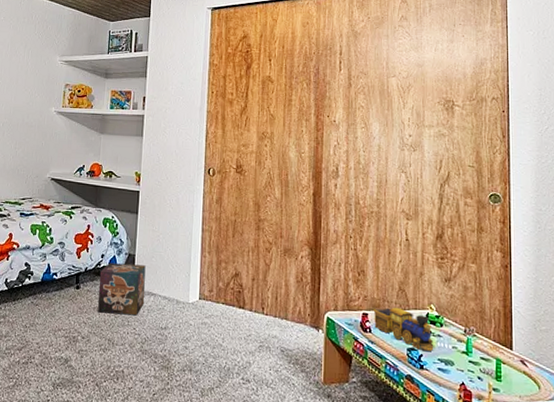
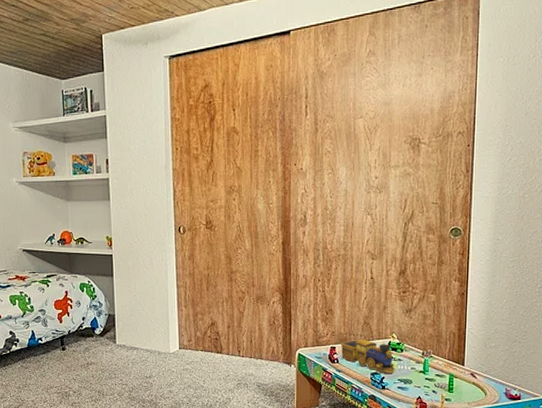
toy box: present [98,262,146,316] -> none [83,323,128,369]

